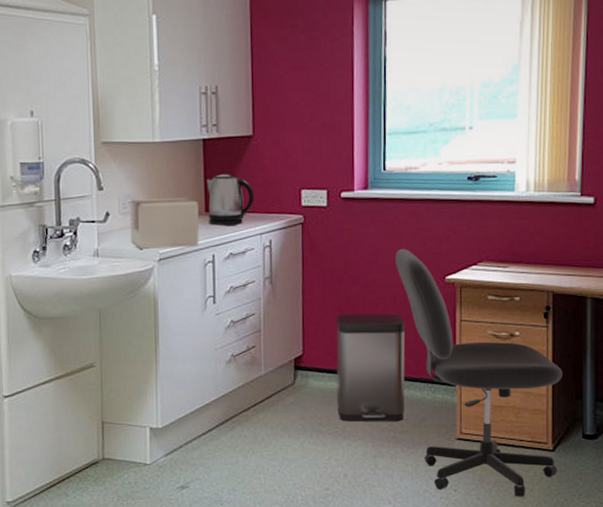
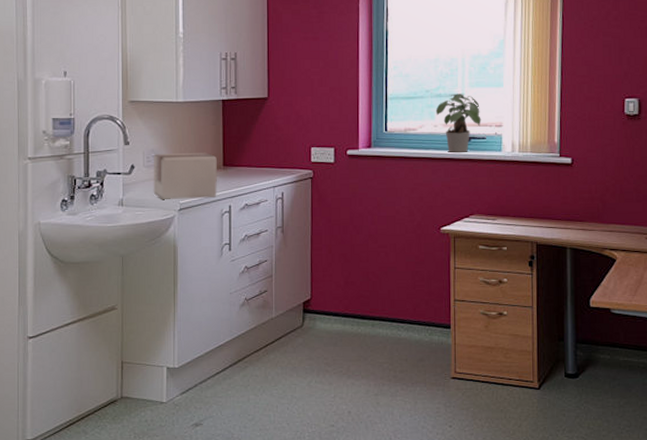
kettle: present [206,174,254,226] -> none [225,132,268,179]
pedal bin: present [336,313,406,422] -> none [341,261,405,362]
office chair: present [395,248,562,497] -> none [396,201,546,433]
potted plant: none [440,127,492,194] -> present [435,94,481,153]

